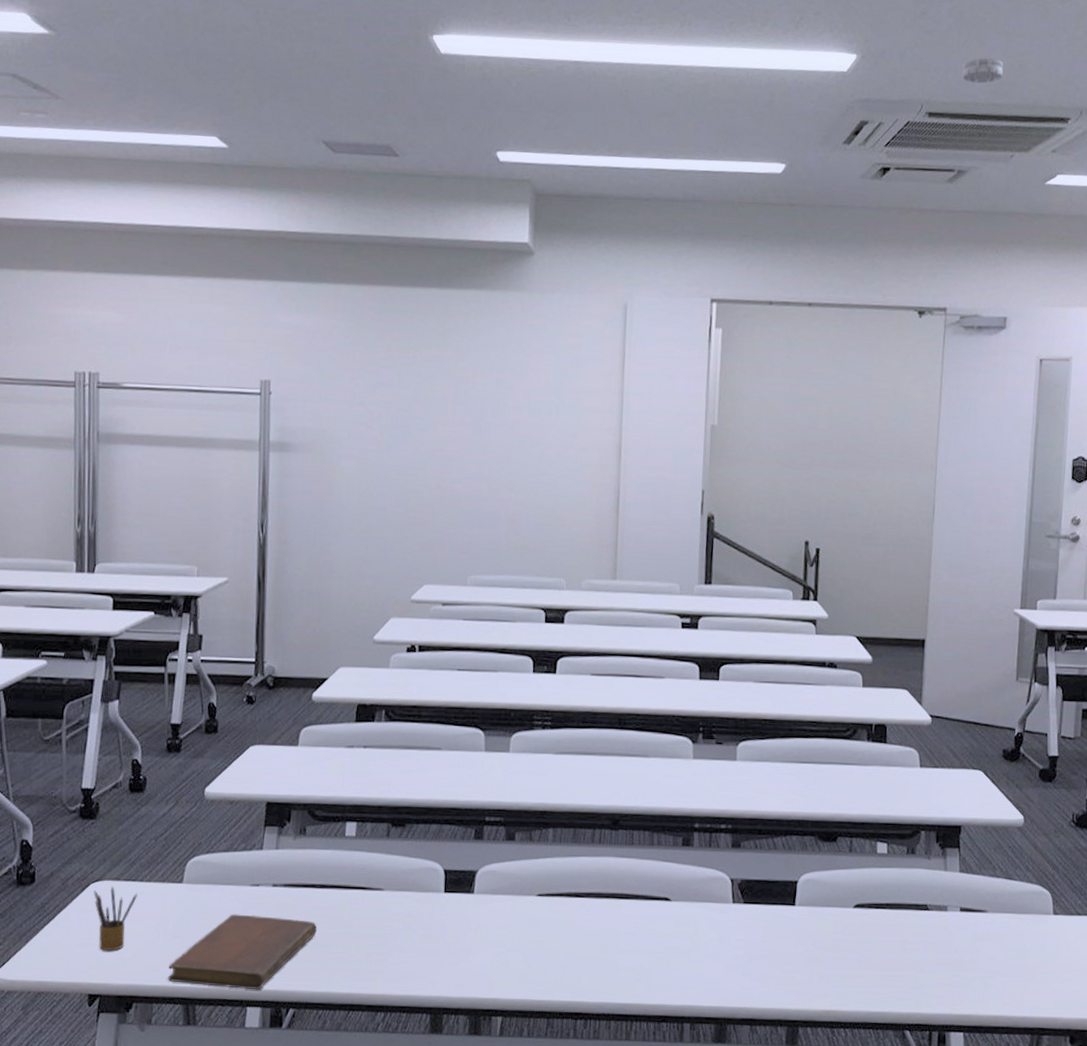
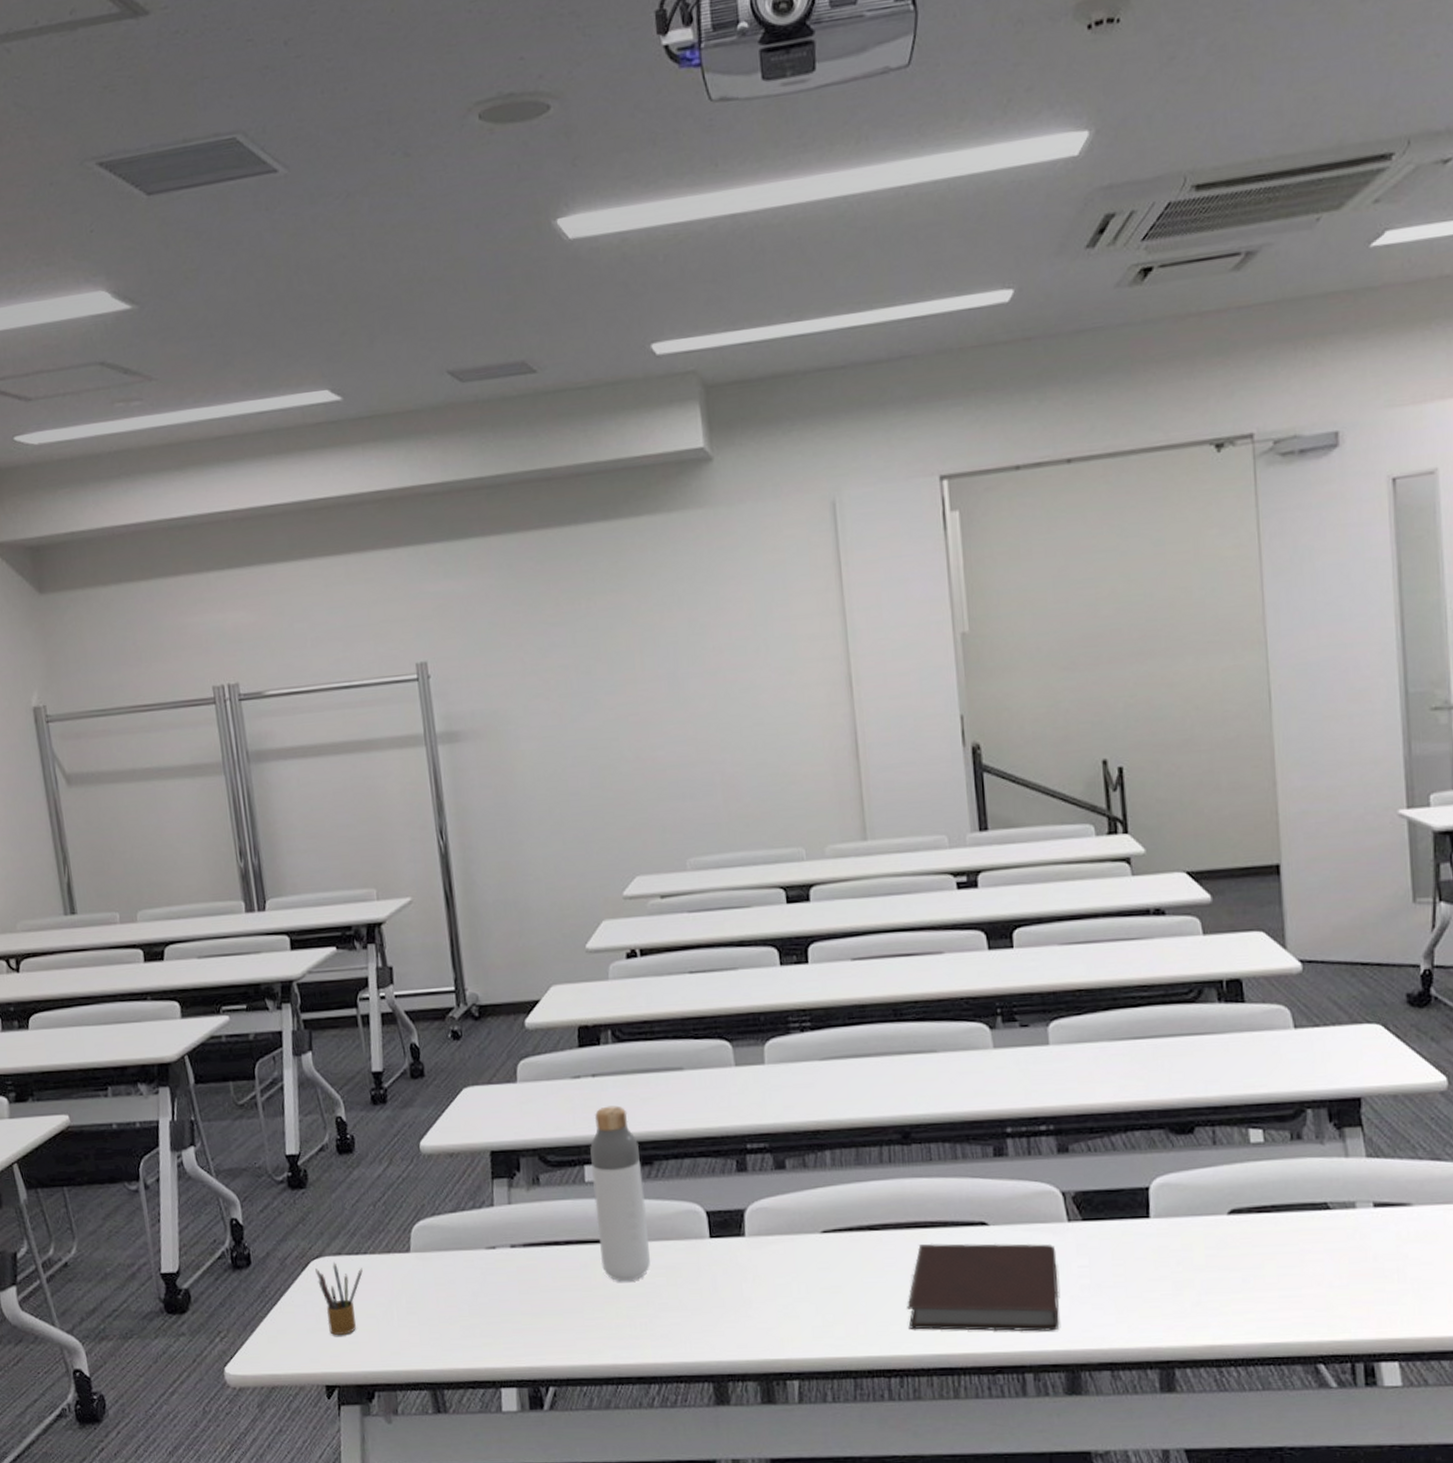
notebook: present [168,914,317,989] -> none [408,1282,568,1368]
bottle: none [349,774,395,924] -> present [590,1105,651,1282]
notebook: none [597,911,721,990] -> present [907,1243,1059,1332]
smoke detector: present [962,58,1003,84] -> none [1235,96,1291,135]

